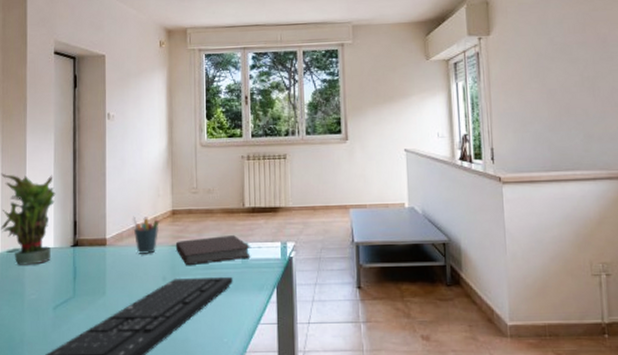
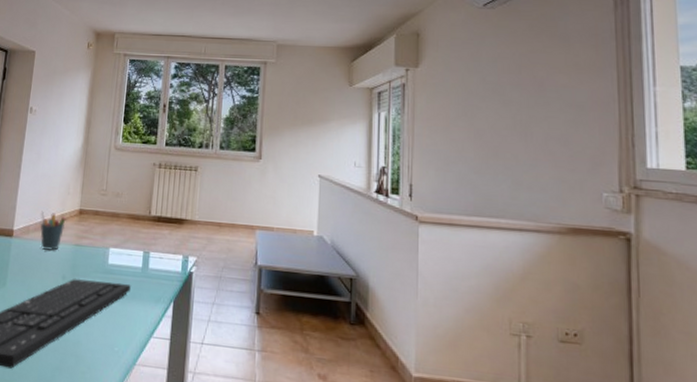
notebook: present [175,235,252,265] -> none [78,240,153,268]

